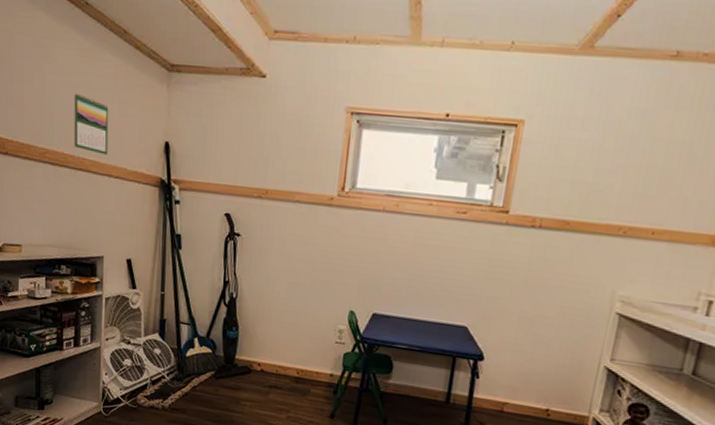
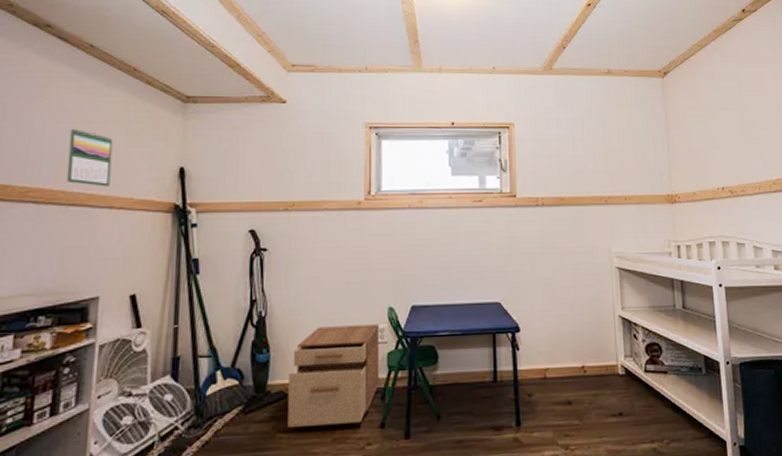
filing cabinet: none [250,316,339,409] -> present [287,324,380,427]

